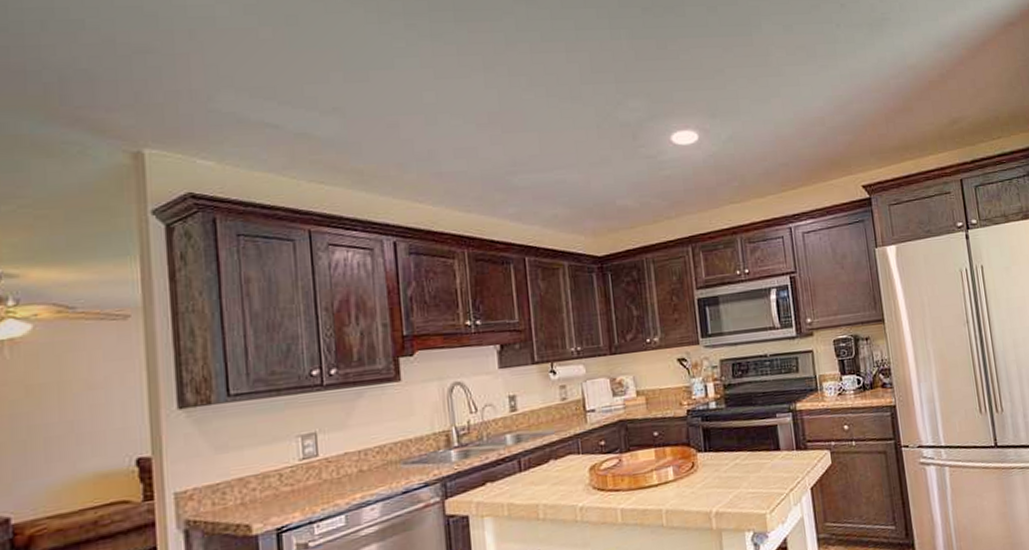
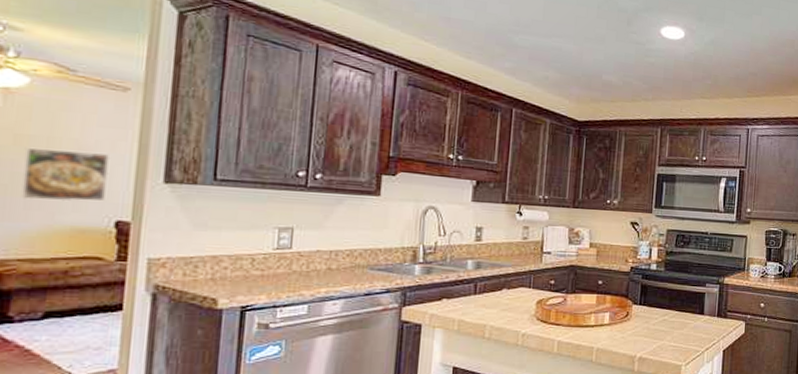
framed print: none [37,389,123,453] -> present [21,147,111,201]

